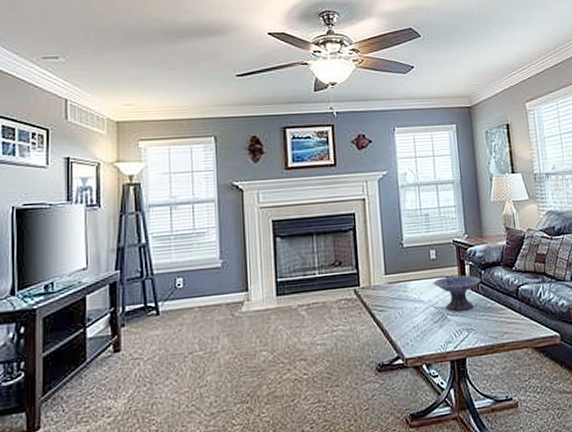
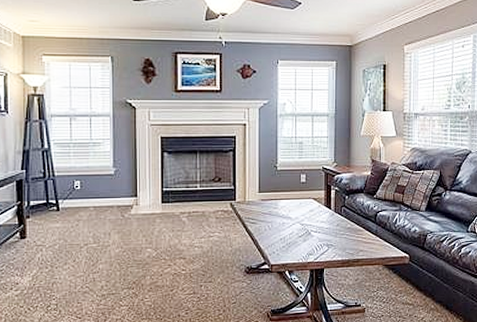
decorative bowl: present [433,275,481,312] -> none [301,199,344,229]

